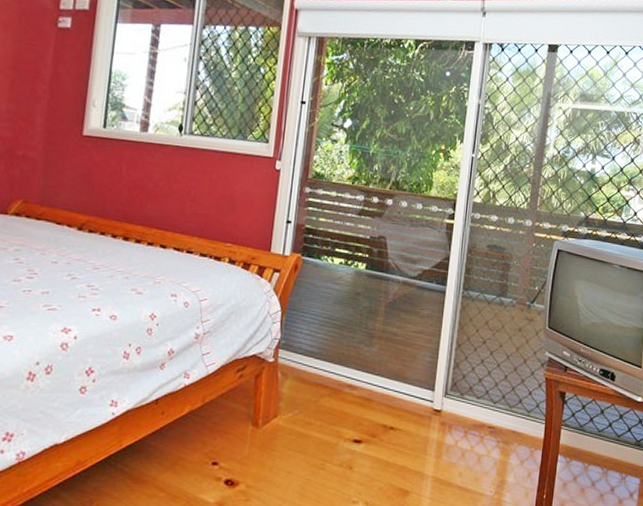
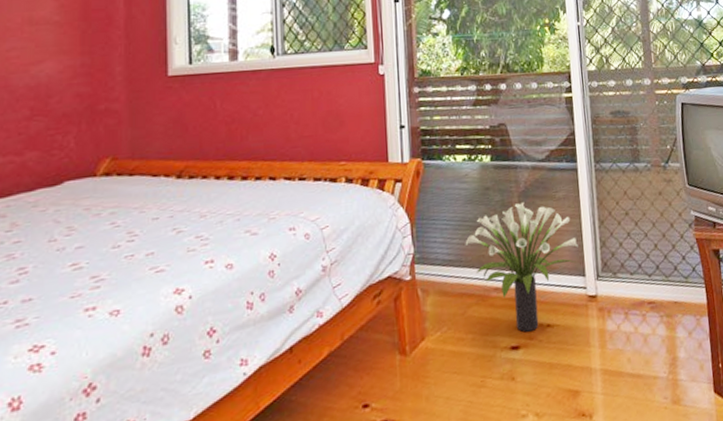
potted plant: none [328,312,433,430] -> present [465,201,578,332]

